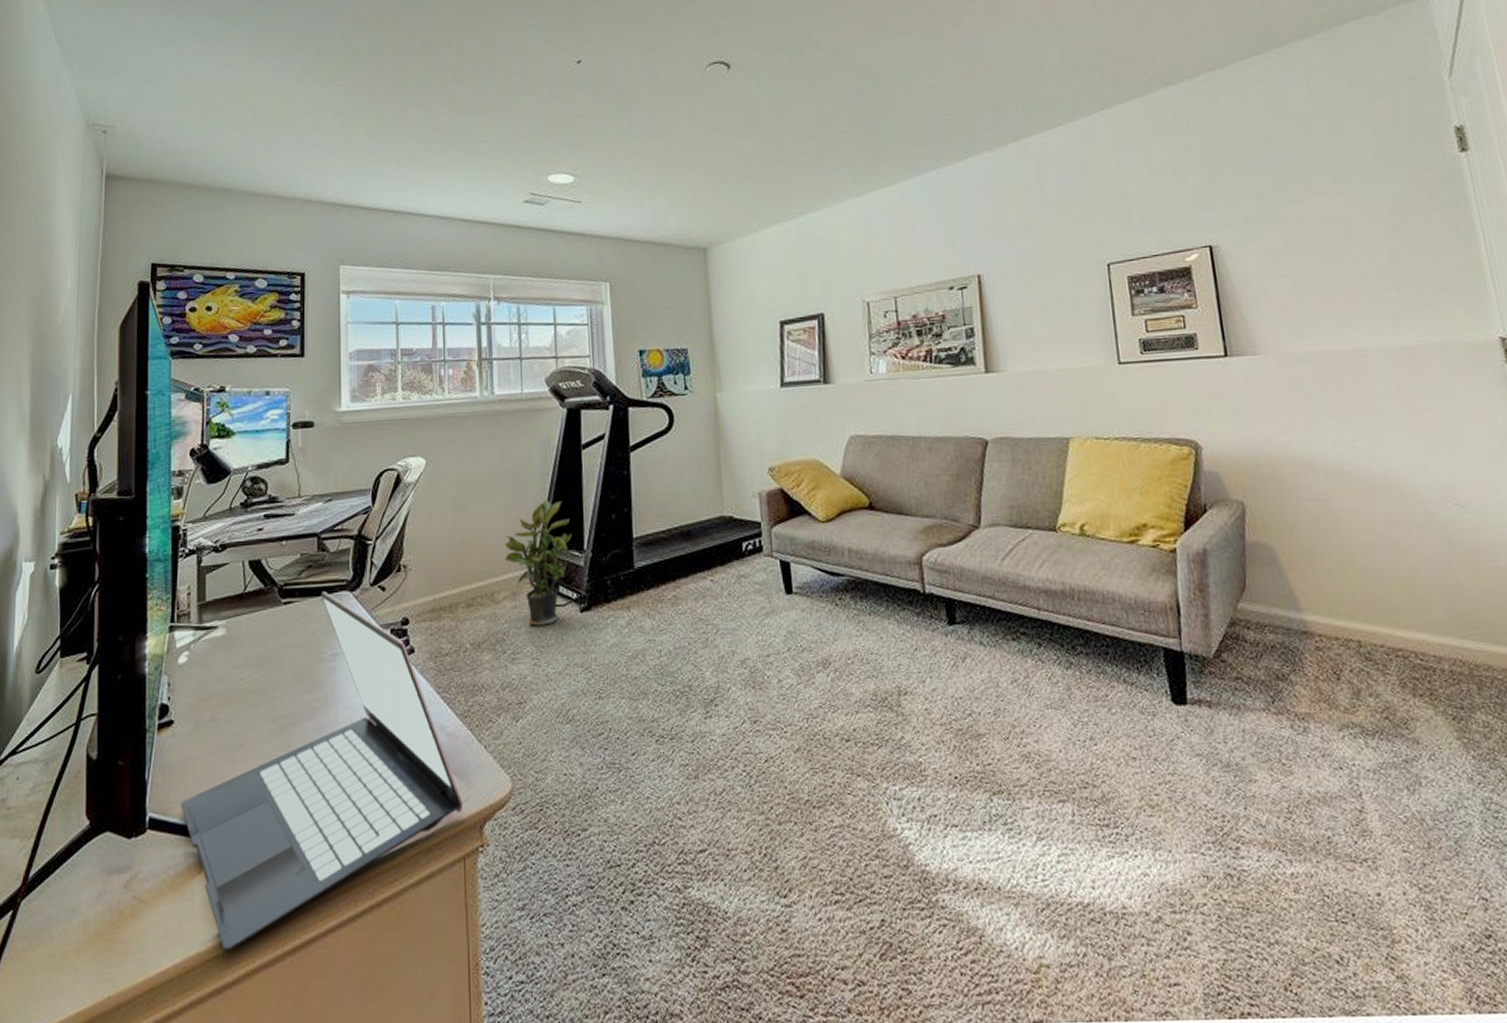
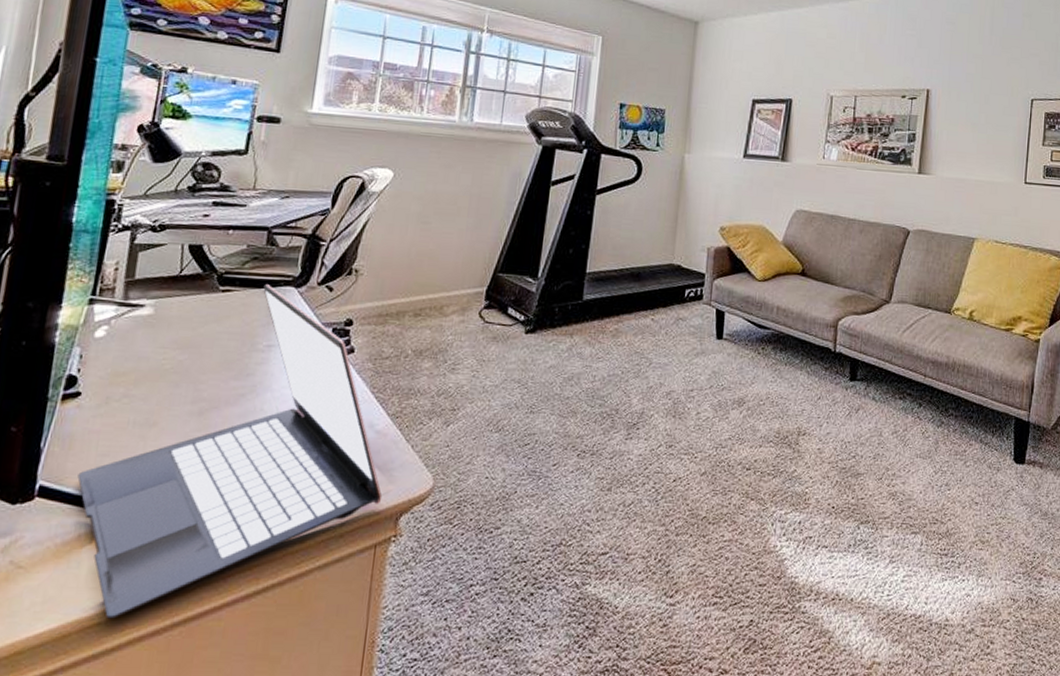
potted plant: present [505,499,572,626] -> none [460,226,528,342]

